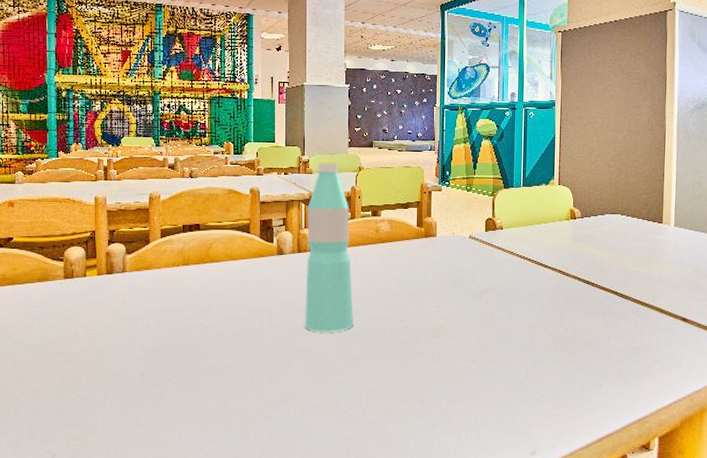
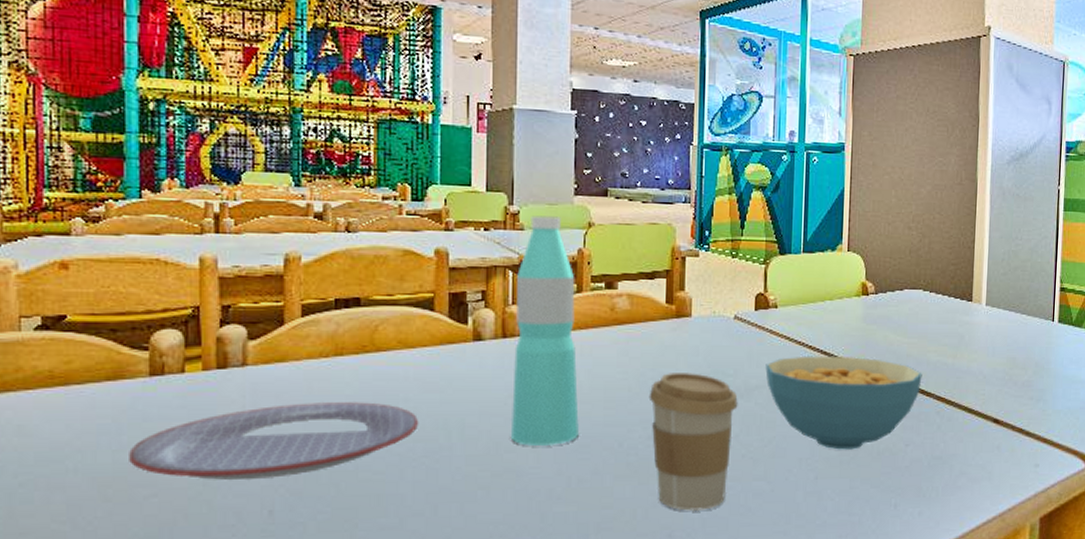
plate: none [52,298,241,352] -> present [129,402,419,481]
coffee cup: none [405,279,473,385] -> present [648,373,738,512]
cereal bowl: none [494,266,621,340] -> present [765,355,922,450]

